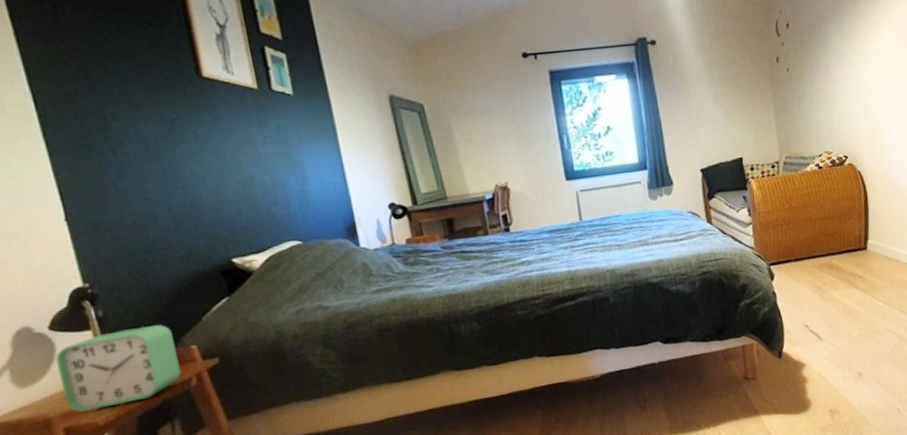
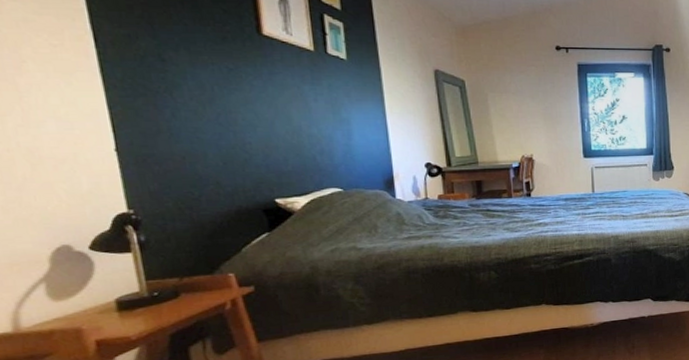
alarm clock: present [55,324,181,412] -> none [93,253,217,327]

